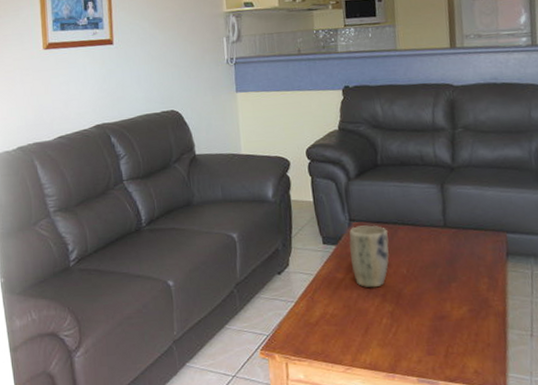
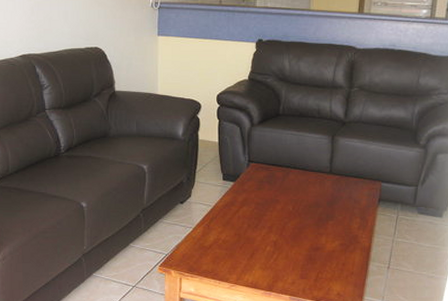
plant pot: present [349,225,389,288] -> none [245,167,281,221]

